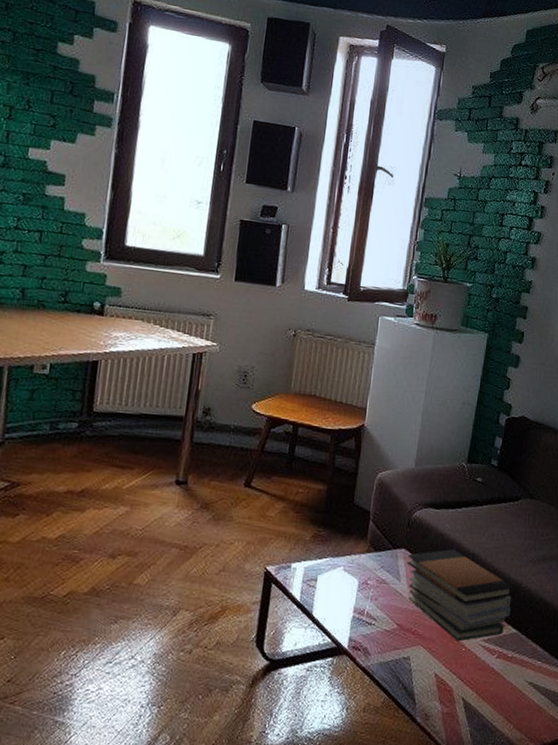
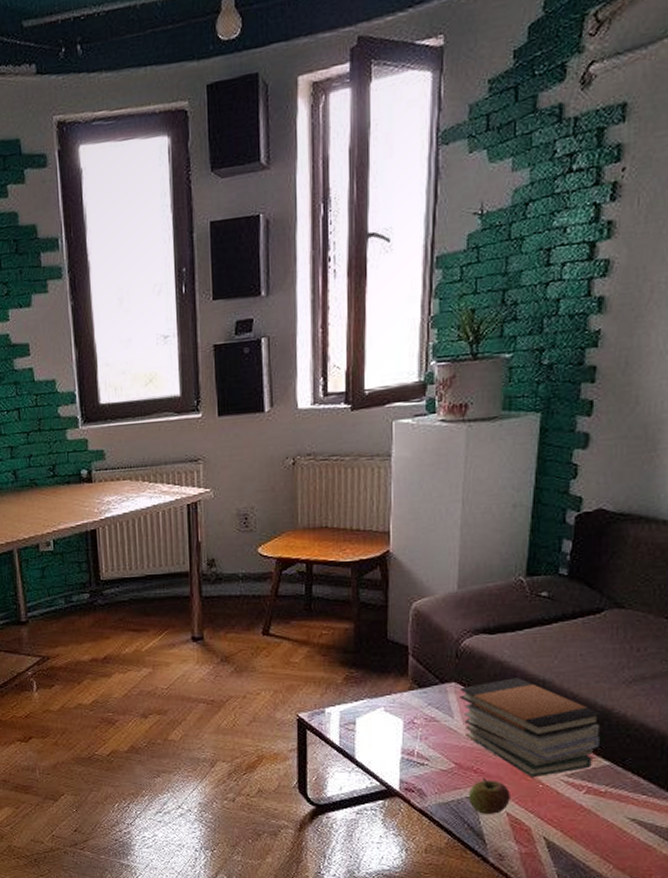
apple: none [405,640,439,676] -> present [468,778,510,815]

